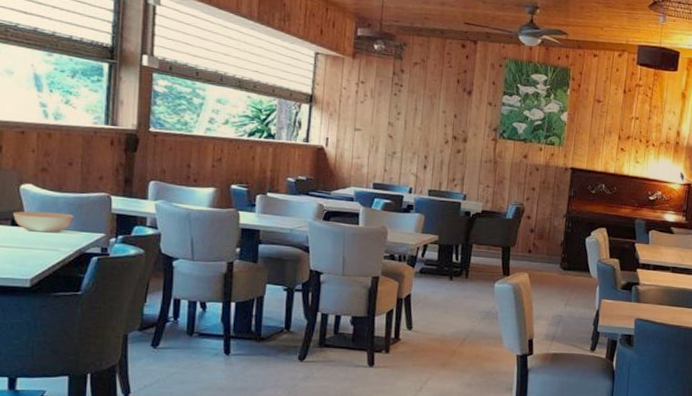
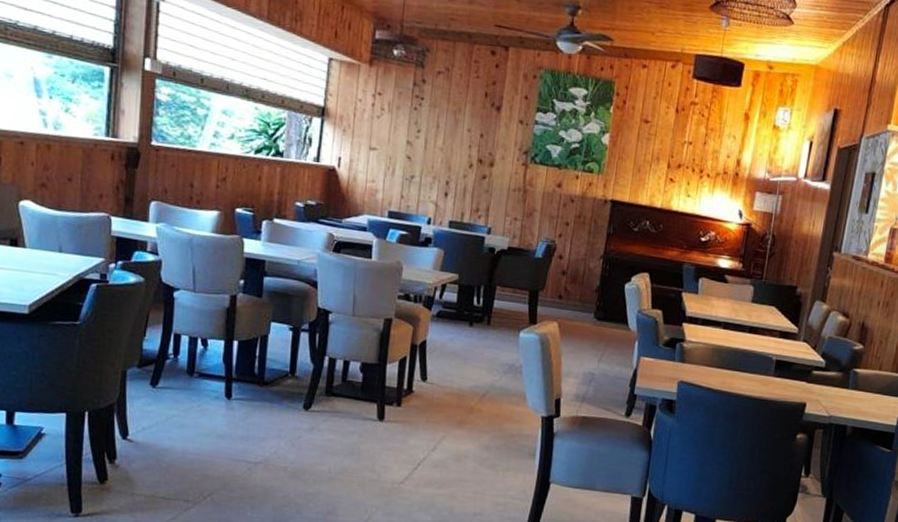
bowl: present [13,211,74,234] -> none [12,230,73,256]

